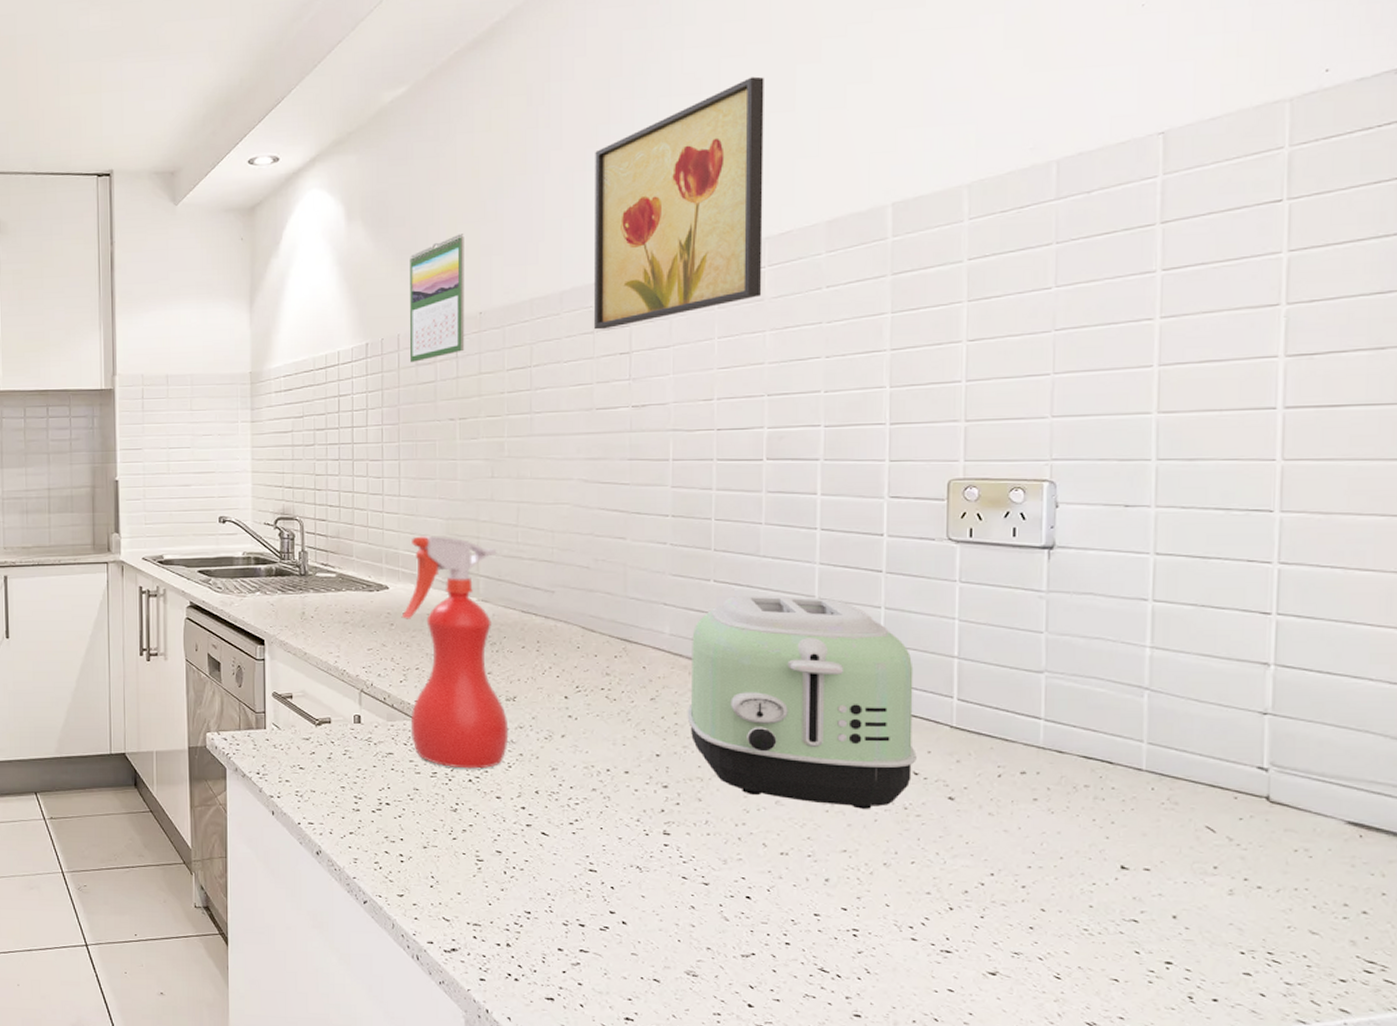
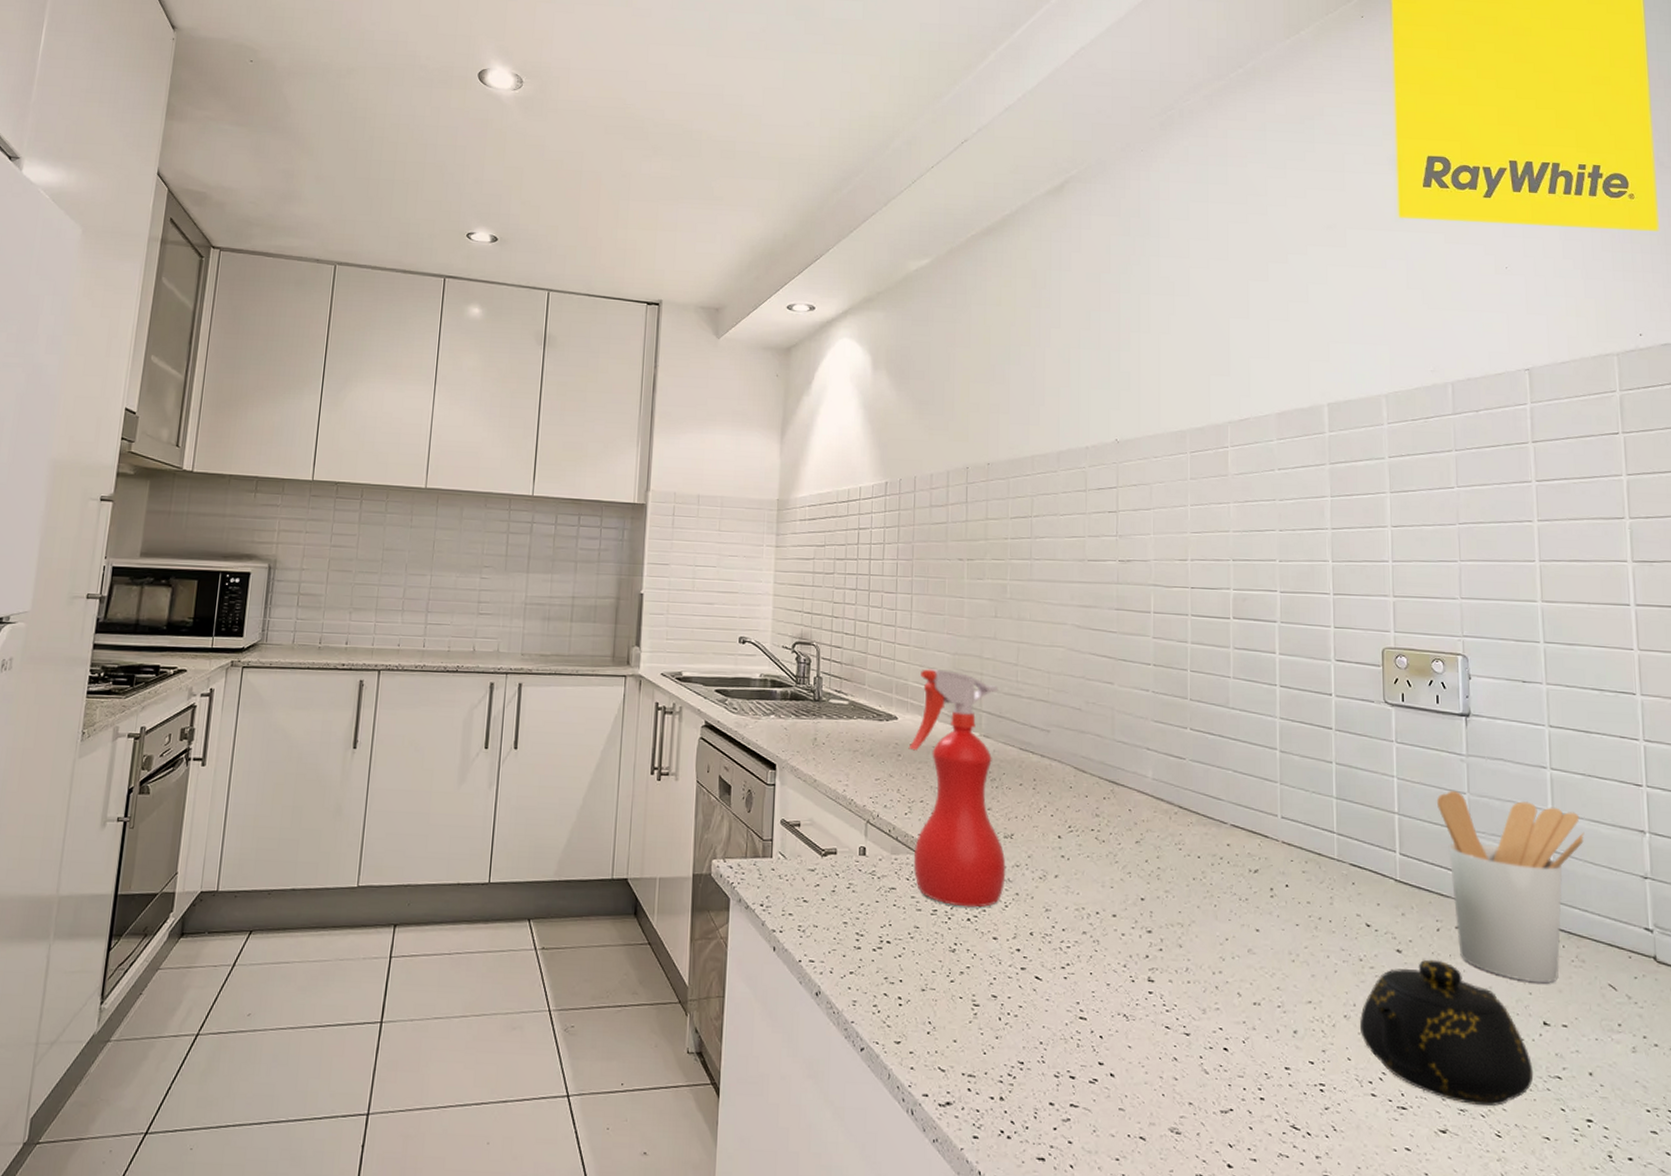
calendar: present [409,234,465,363] -> none [924,391,976,504]
wall art: present [593,76,764,330] -> none [1086,286,1226,489]
toaster: present [687,596,917,809] -> none [1168,744,1368,960]
teapot: none [902,806,1105,950] -> present [1360,959,1534,1107]
utensil holder: none [1005,631,1190,826] -> present [1436,791,1585,983]

